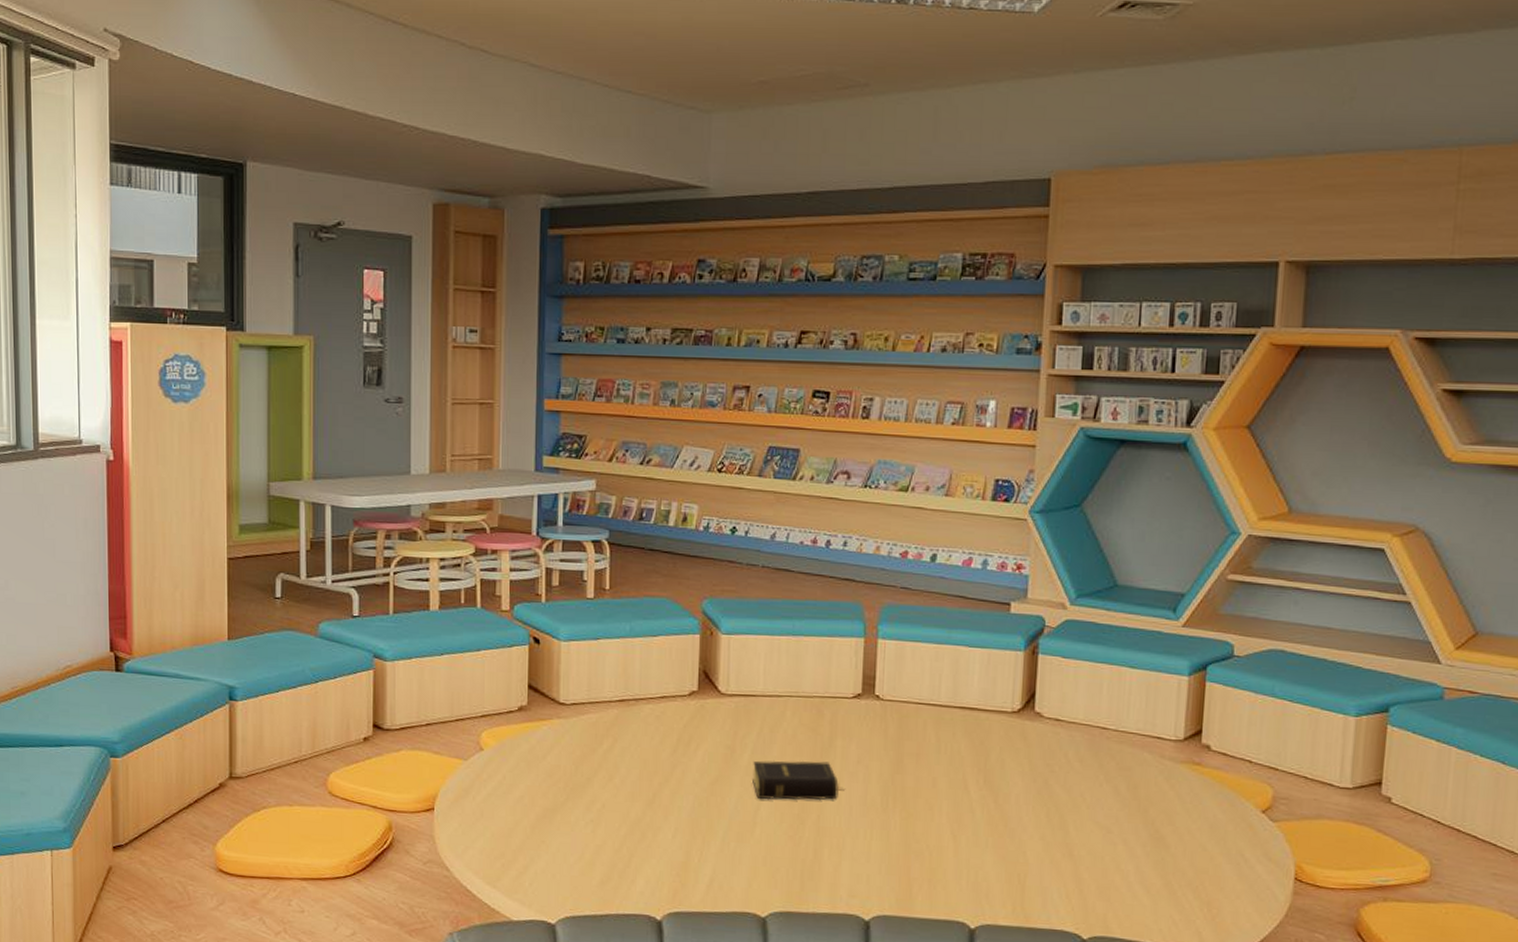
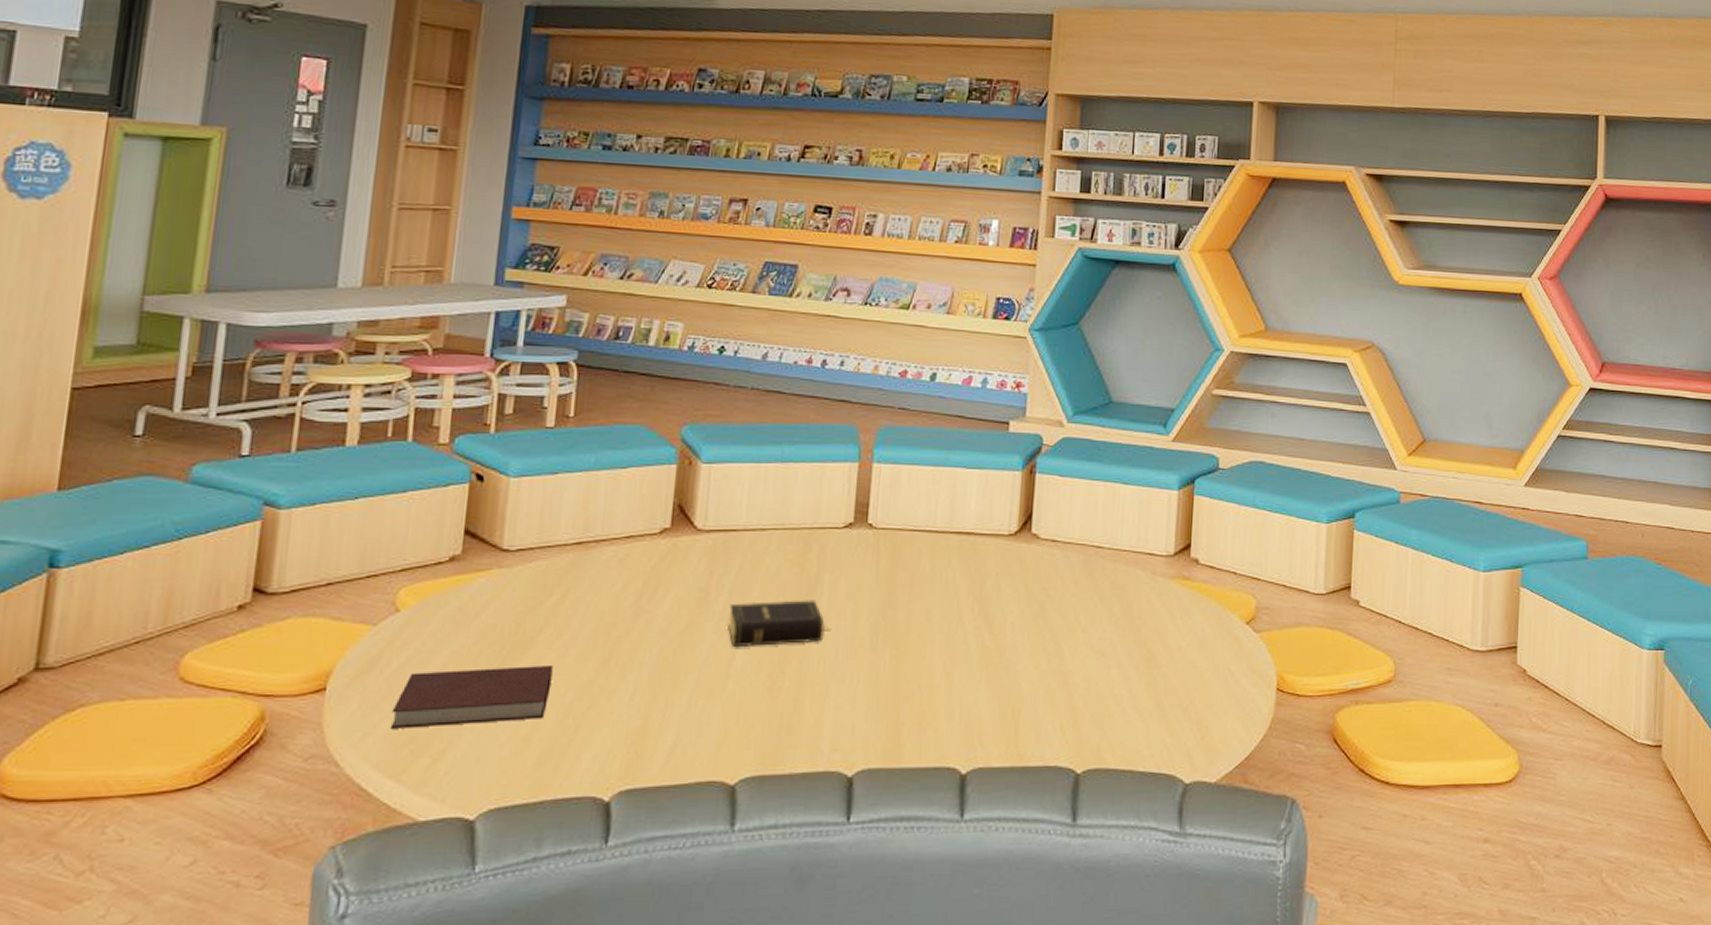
notebook: none [484,801,608,847] -> present [390,666,553,729]

